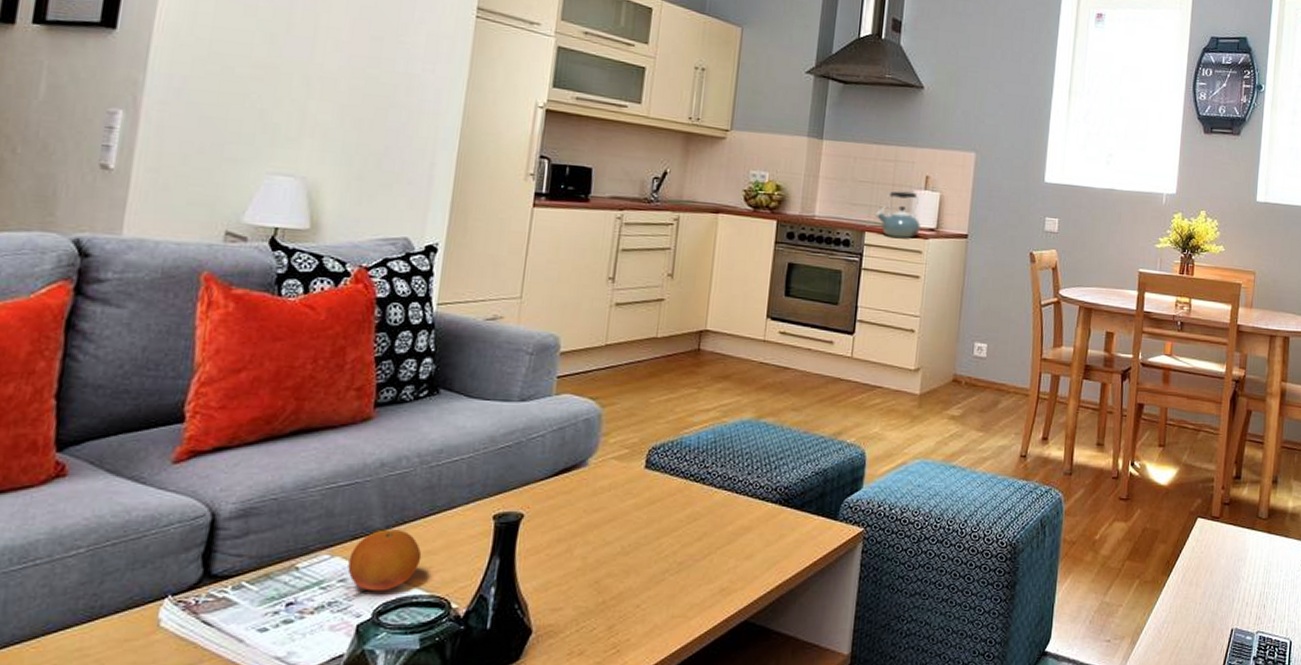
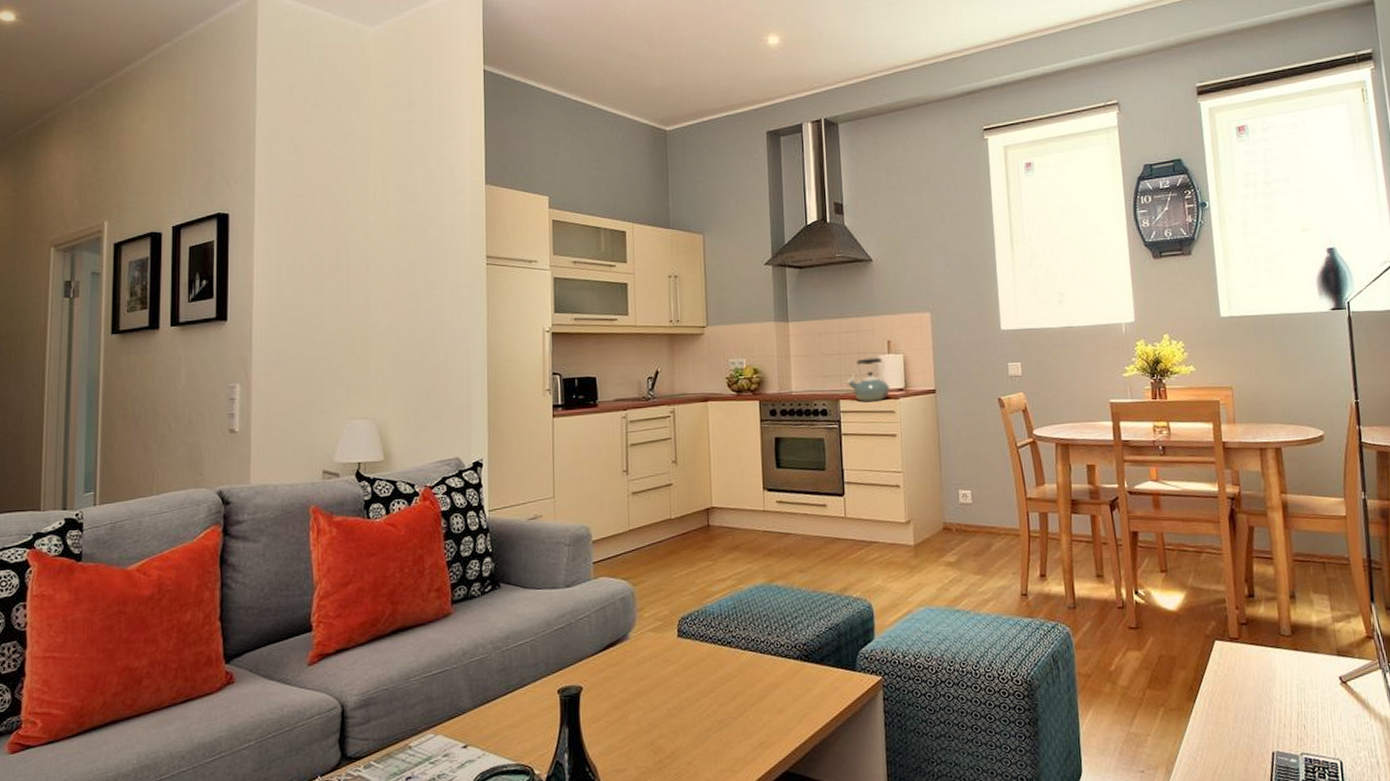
fruit: present [347,529,422,591] -> none [449,708,505,764]

